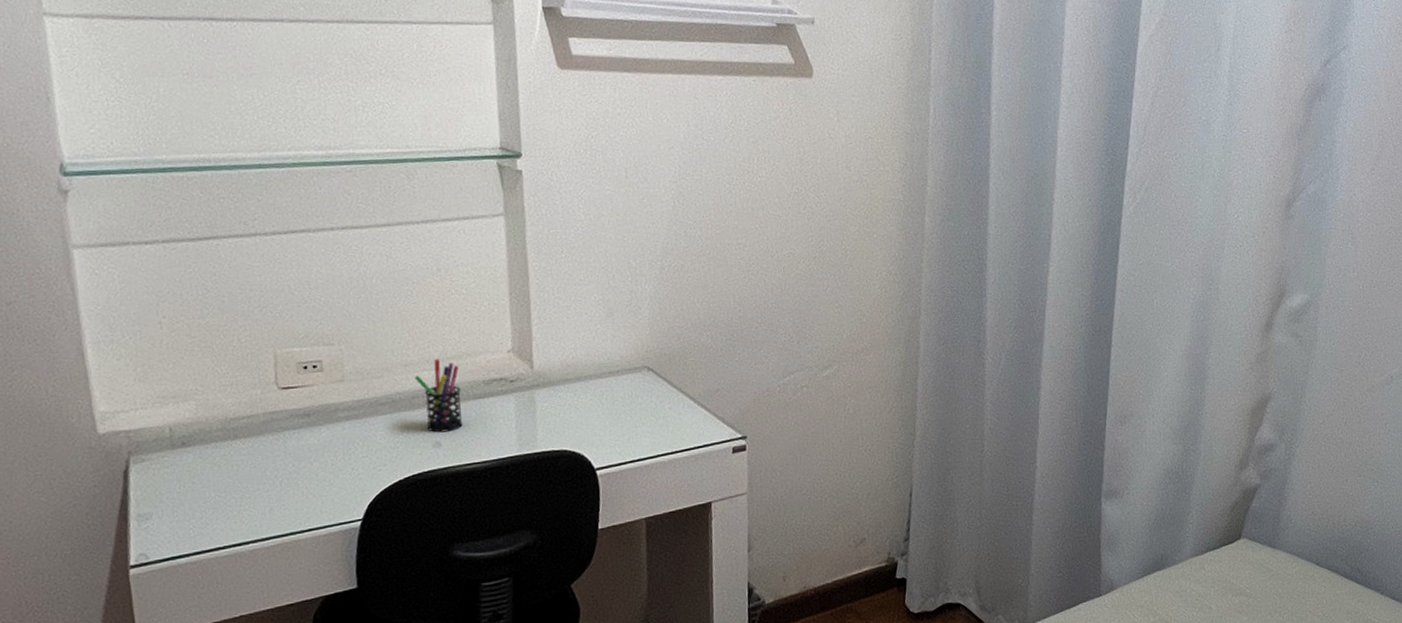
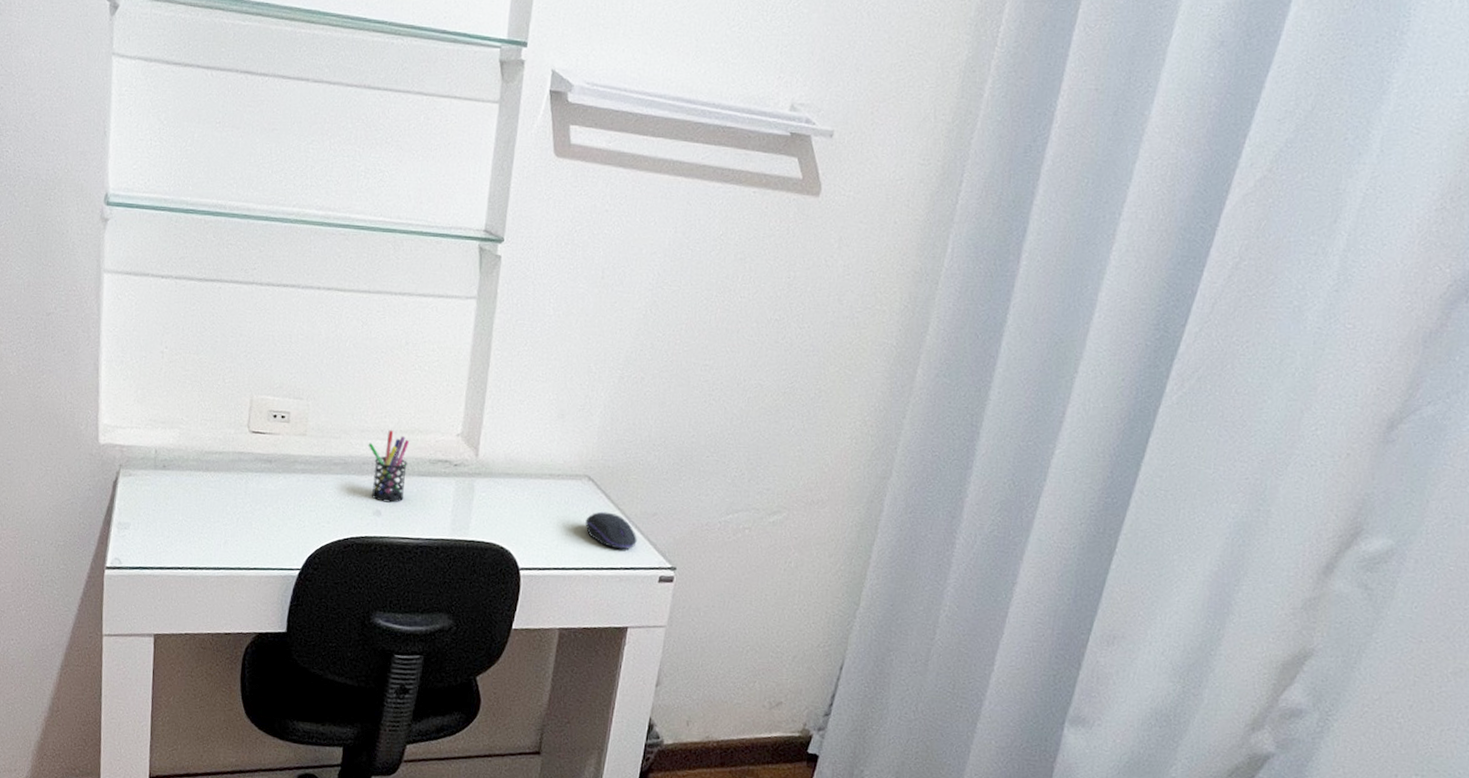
computer mouse: none [652,397,705,431] -> present [585,511,637,550]

